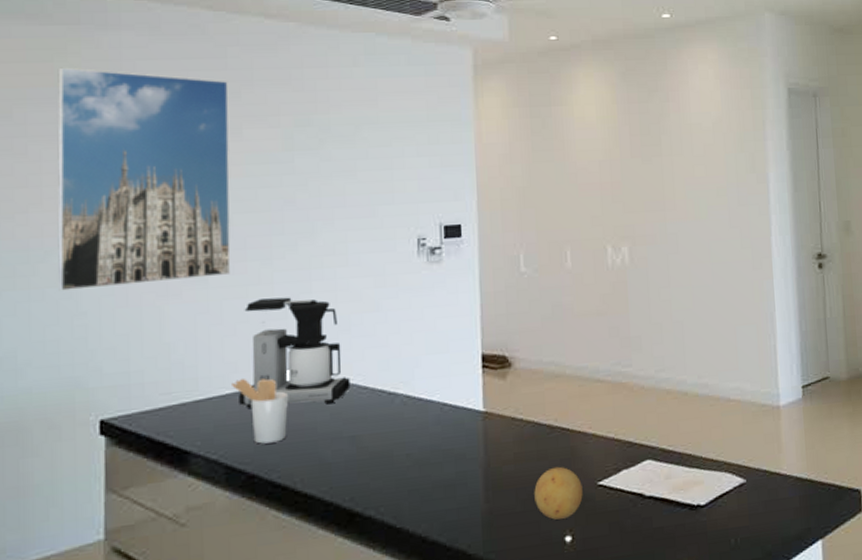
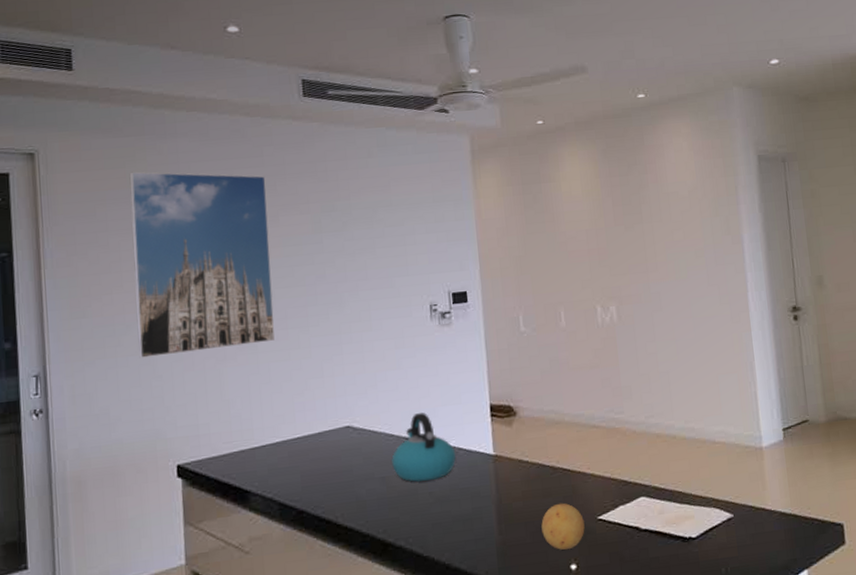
utensil holder: present [232,378,288,444] -> none [281,428,328,485]
coffee maker: present [239,297,351,408] -> none [287,358,379,454]
kettle: none [364,362,440,442] -> present [392,412,456,482]

